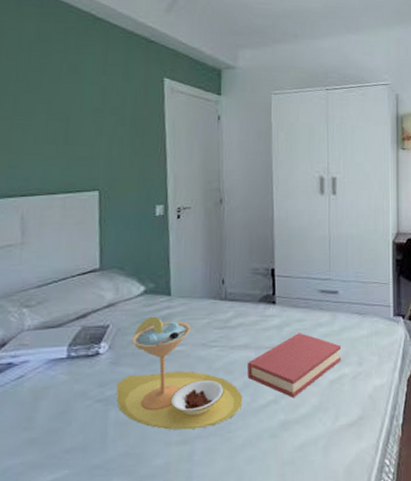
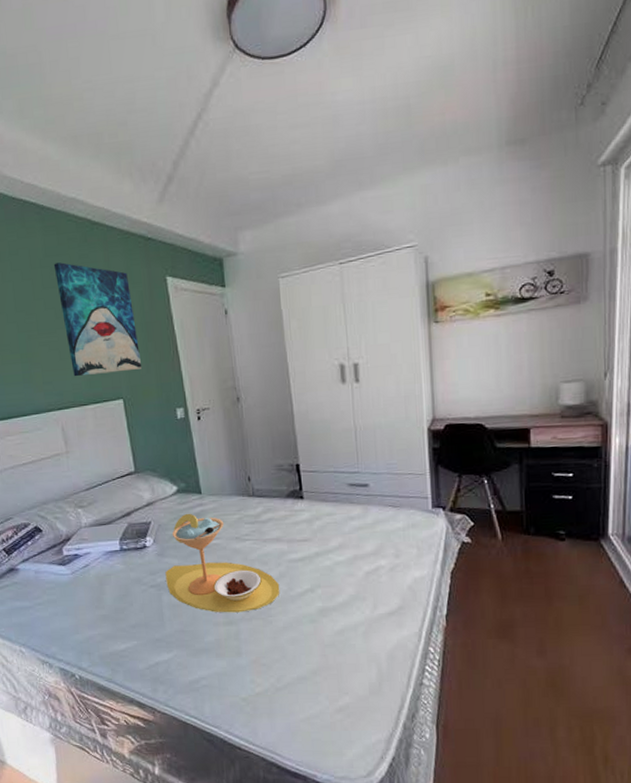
wall art: none [45,49,126,164] -> present [53,262,142,377]
hardback book: present [247,333,342,399] -> none [281,526,377,588]

